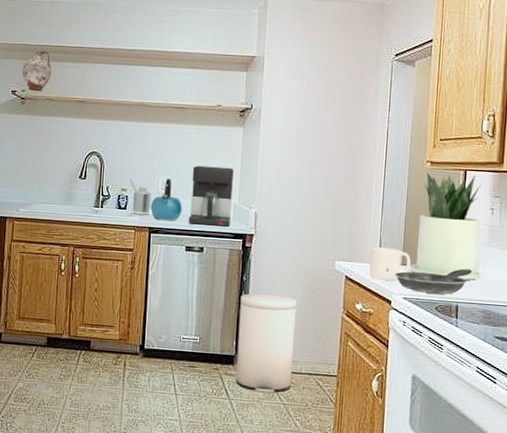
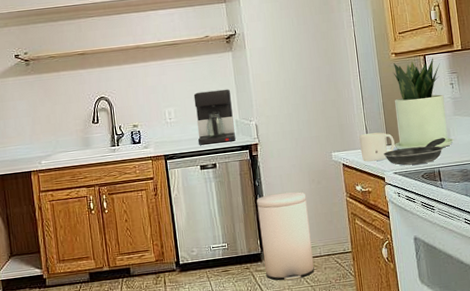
ceramic jug: present [22,48,52,92] -> none [21,12,50,53]
soap dispenser: present [129,179,151,216] -> none [139,115,163,147]
kettle: present [150,178,183,221] -> none [162,108,192,147]

